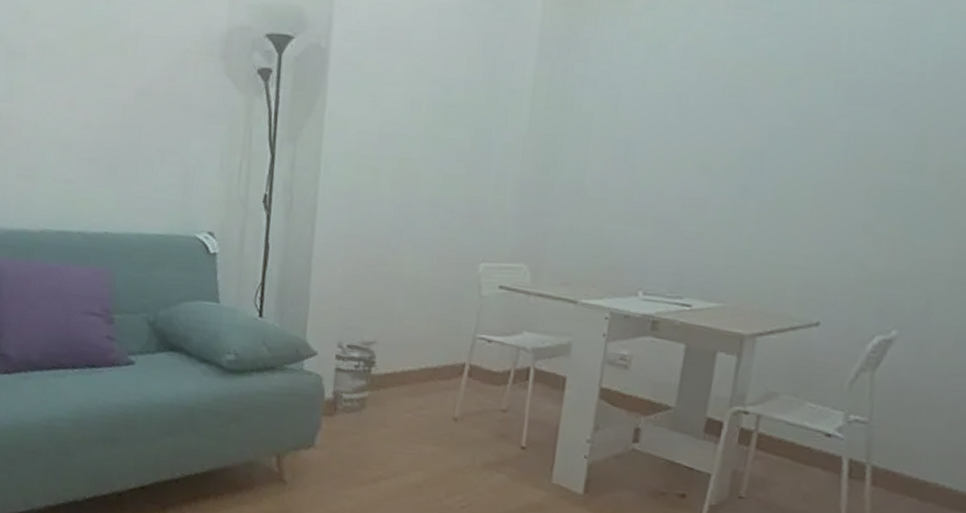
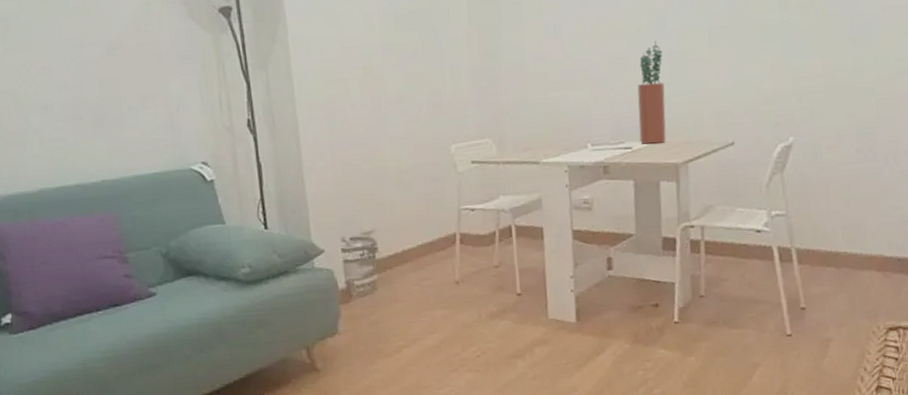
vase: none [702,185,753,307] -> present [637,40,666,145]

